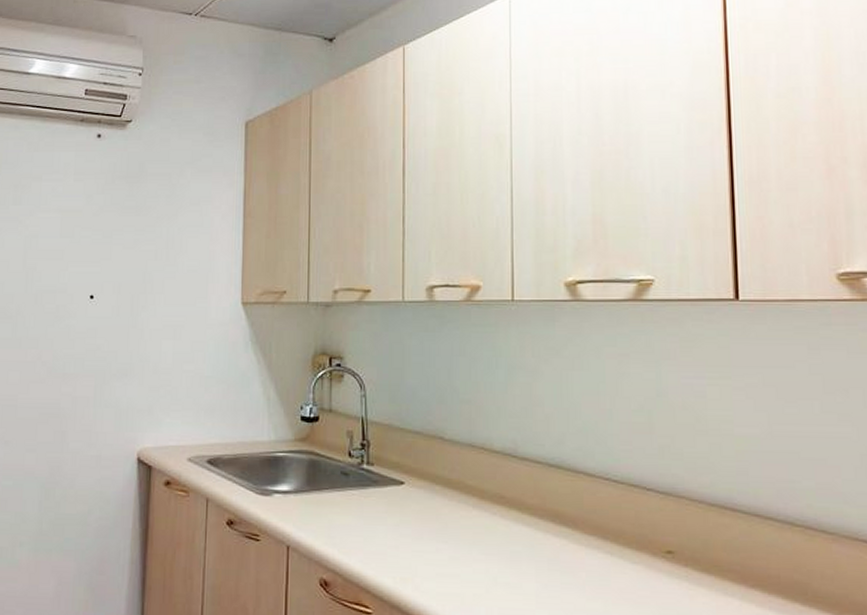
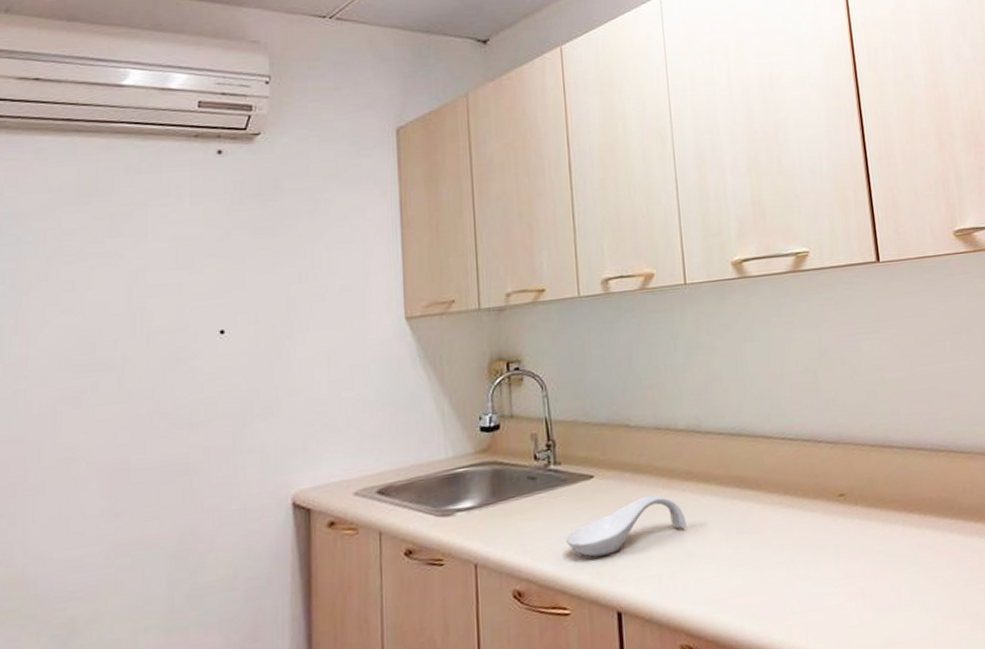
spoon rest: none [372,512,494,563] -> present [565,495,686,557]

